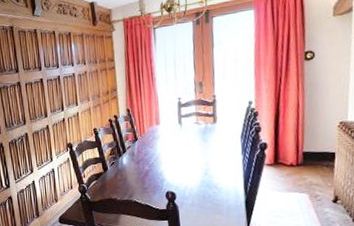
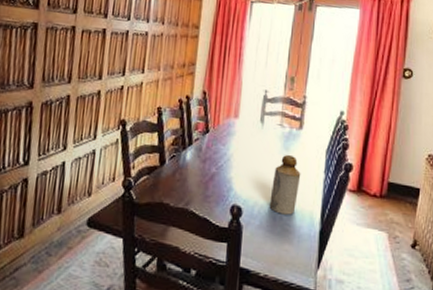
bottle: none [197,145,222,193] -> present [269,154,301,215]

